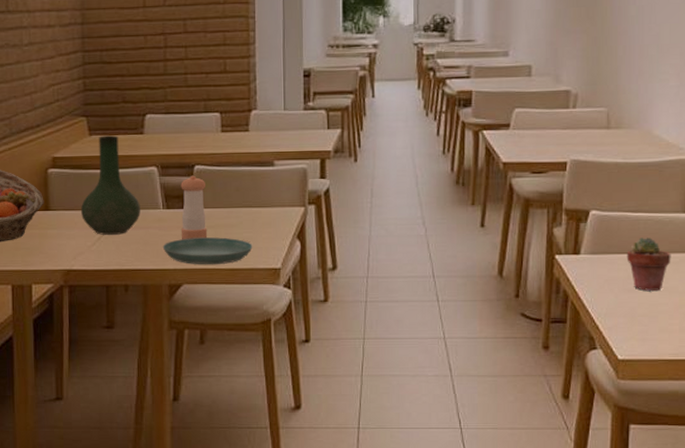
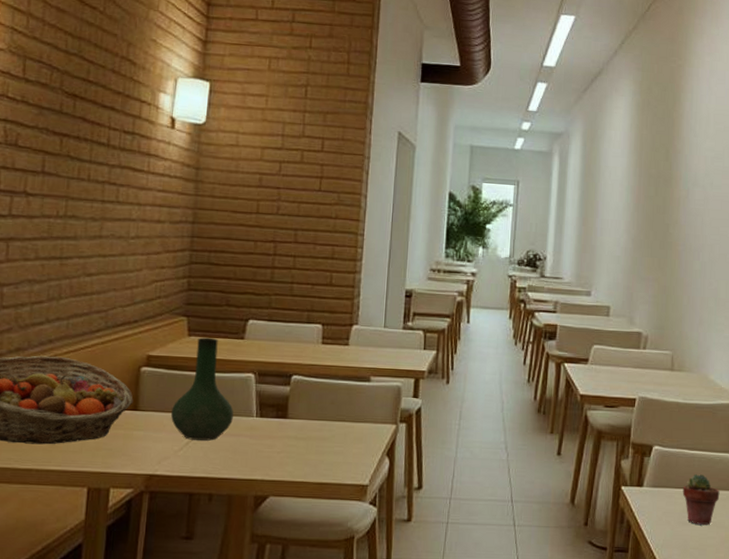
saucer: present [162,237,253,265] -> none [252,448,343,478]
pepper shaker: present [181,175,208,240] -> none [271,385,301,451]

